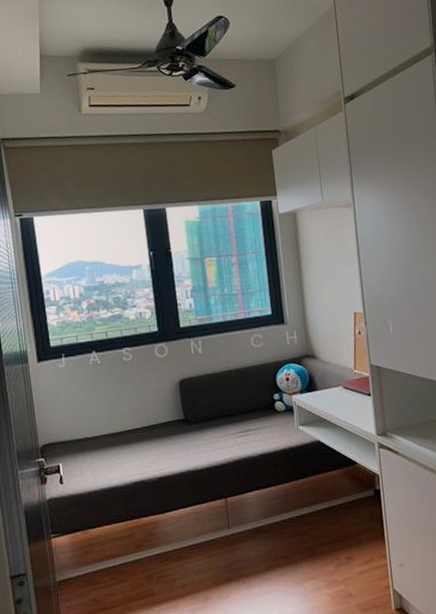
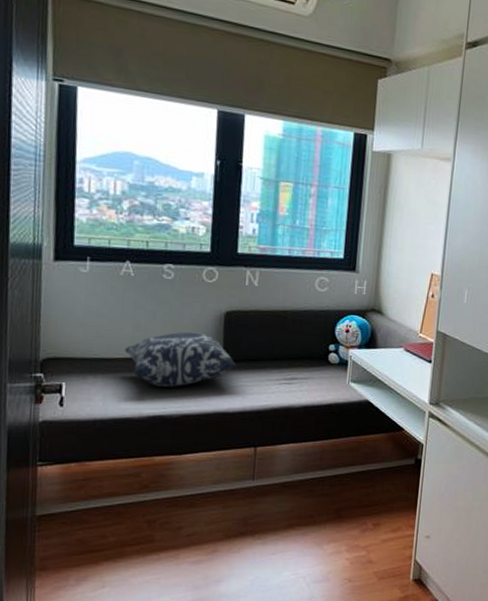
cushion: none [103,403,196,455] -> present [124,332,236,388]

